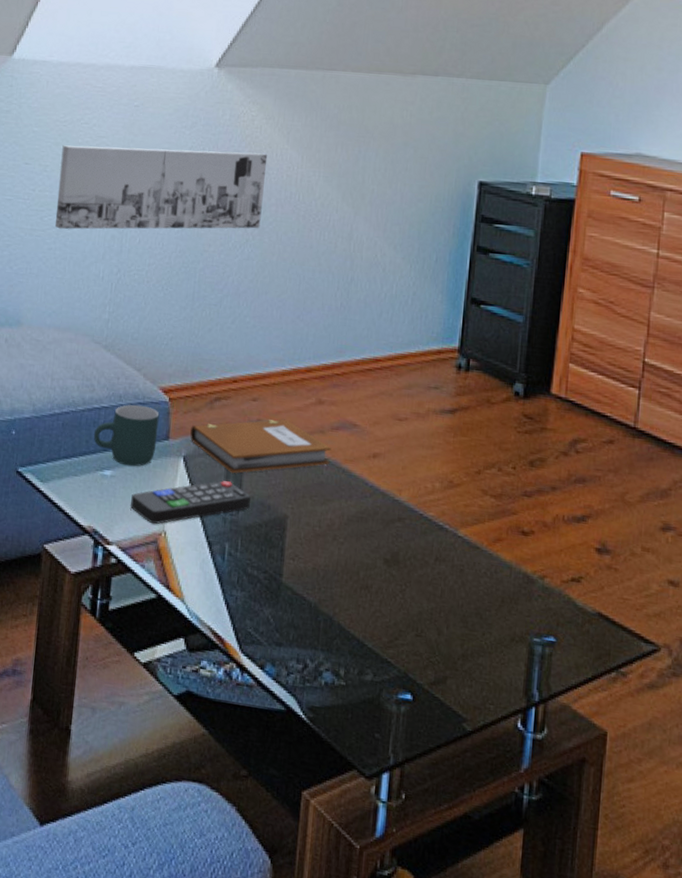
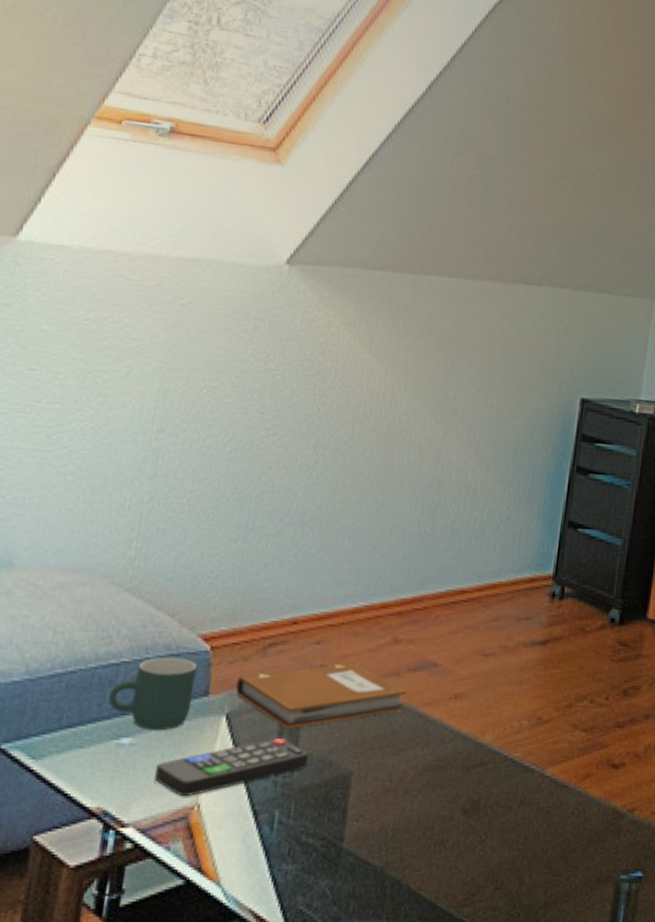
wall art: present [55,145,268,230] -> none [67,348,345,450]

